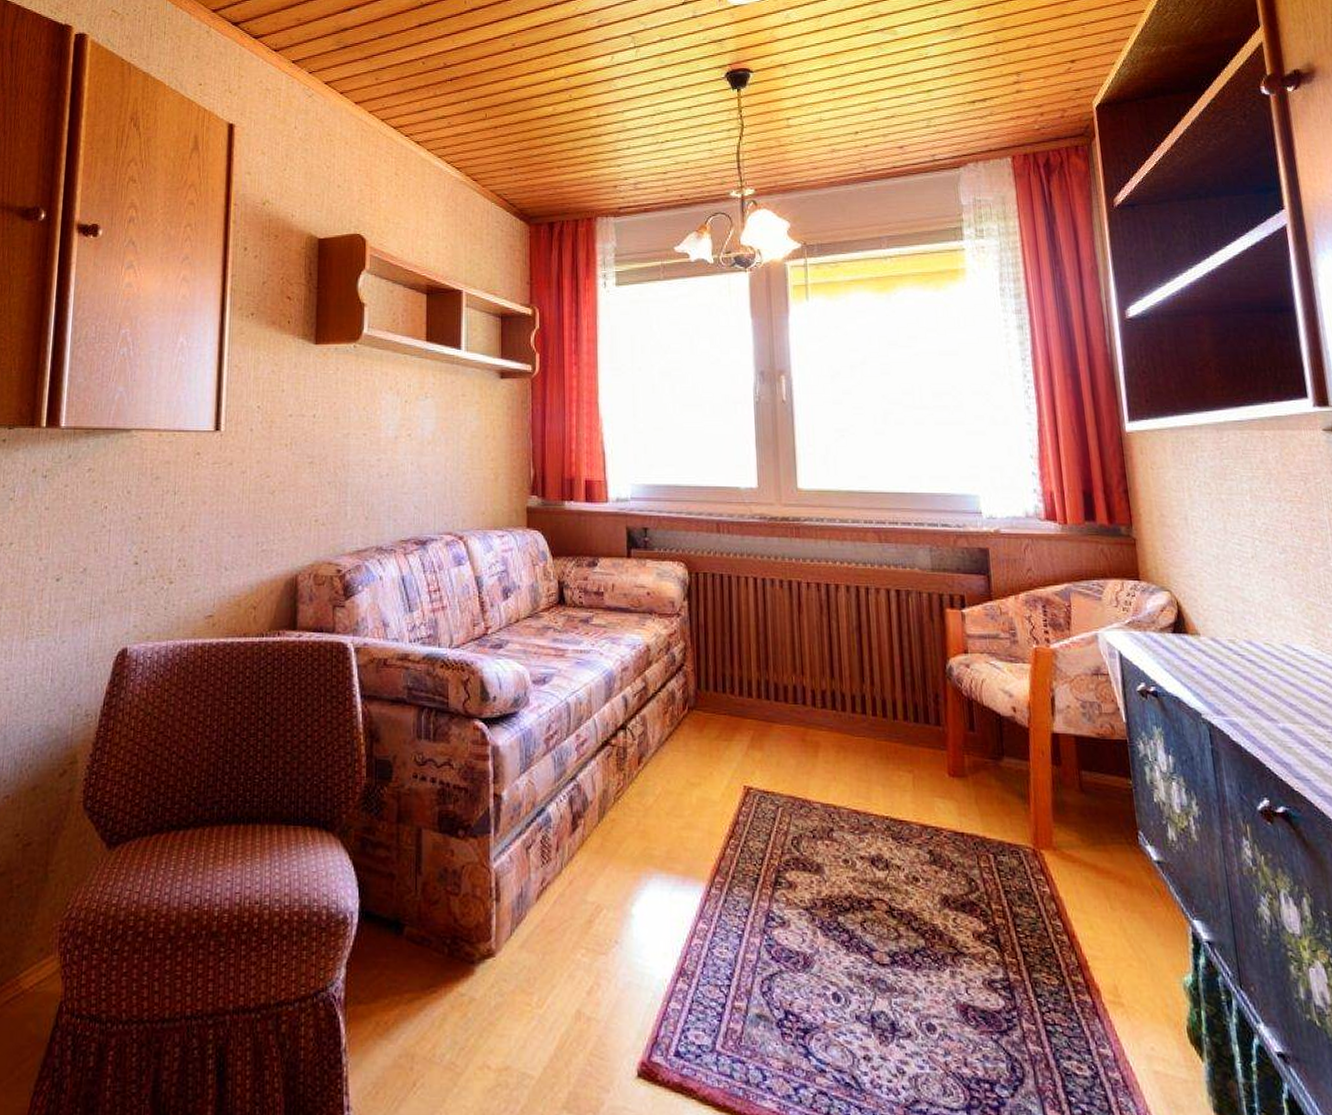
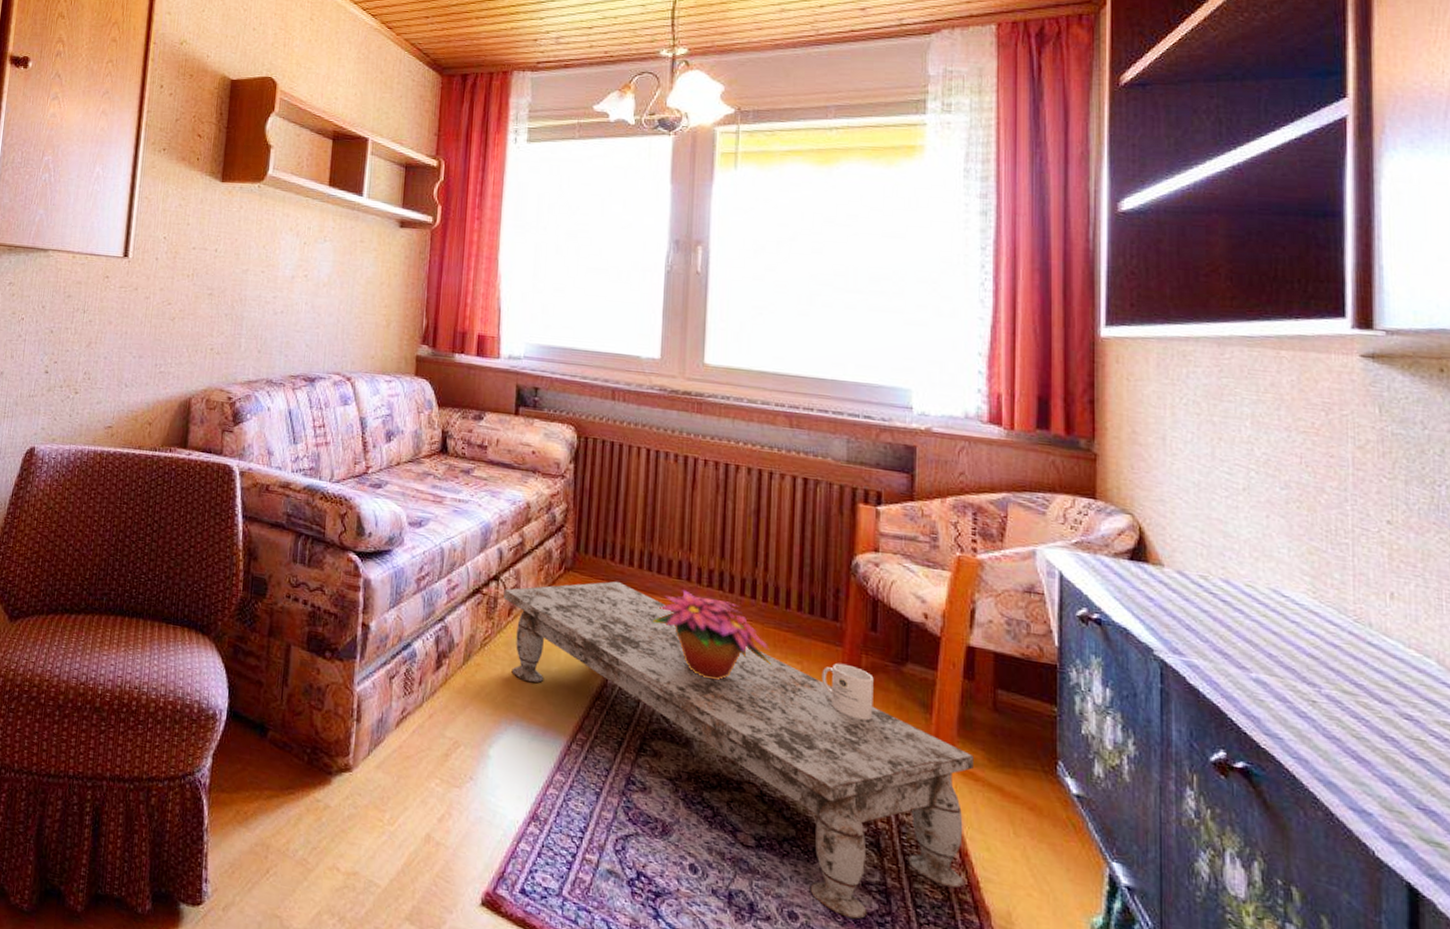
coffee table: none [632,714,1075,1020] -> present [503,581,974,919]
flower arrangement: none [774,714,887,801] -> present [652,590,772,681]
mug: none [931,766,980,819] -> present [821,662,874,721]

